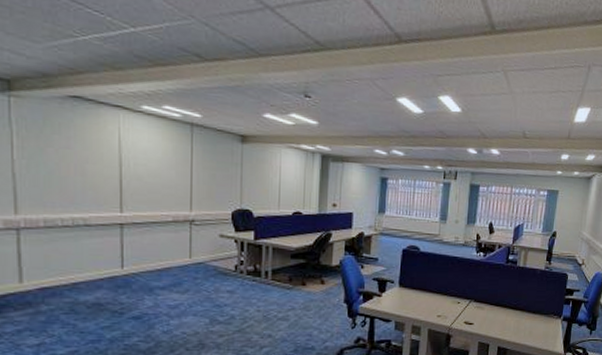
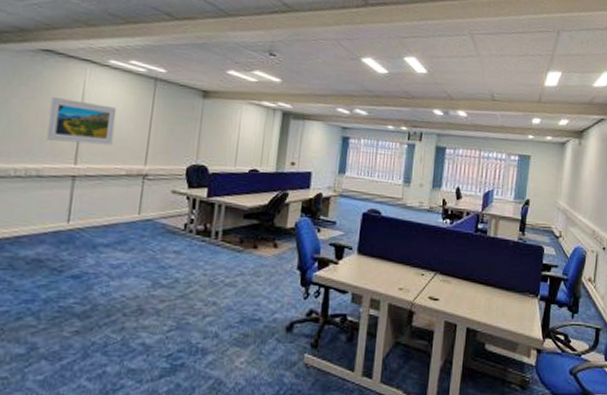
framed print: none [87,146,156,193] -> present [47,97,117,146]

